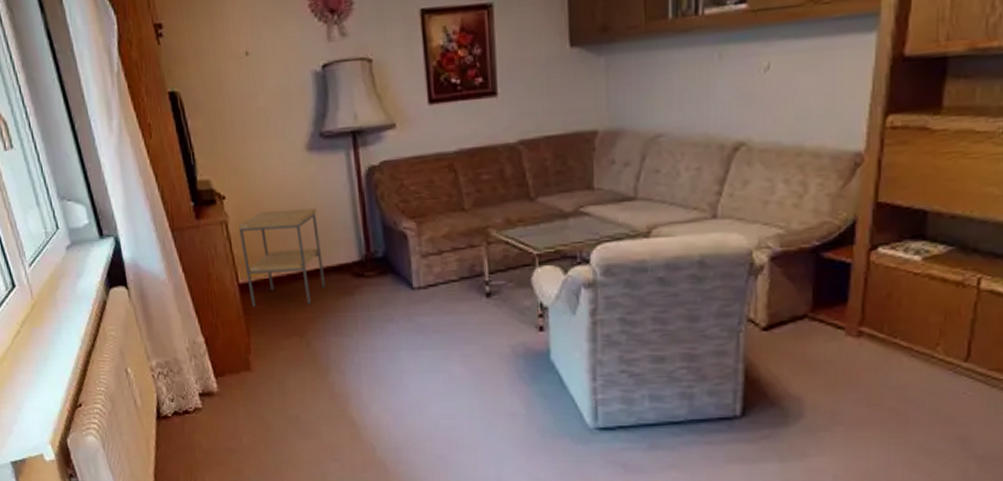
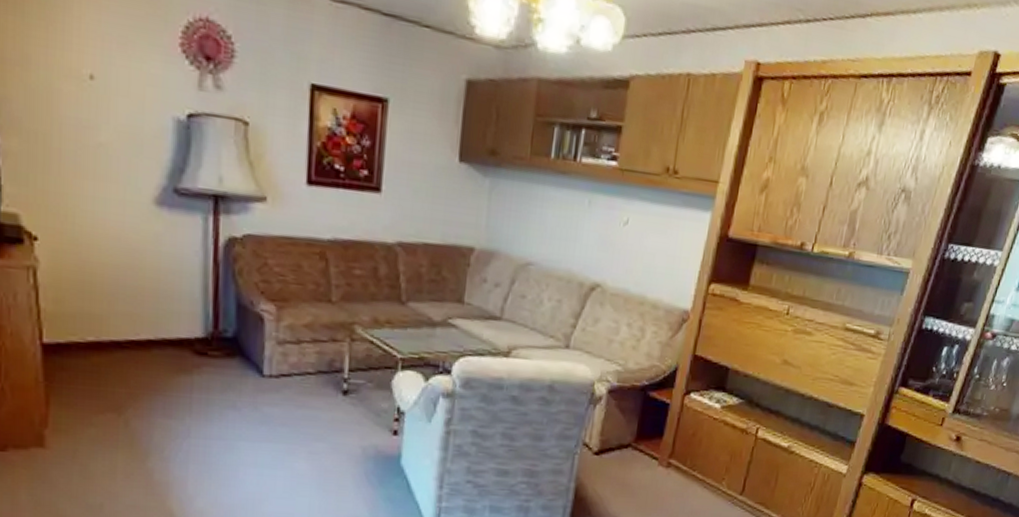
side table: present [238,207,326,307] -> none [50,264,159,379]

